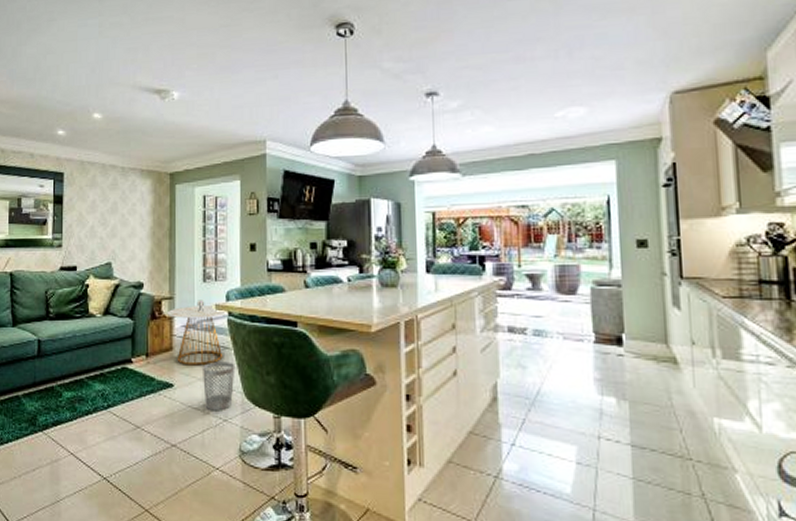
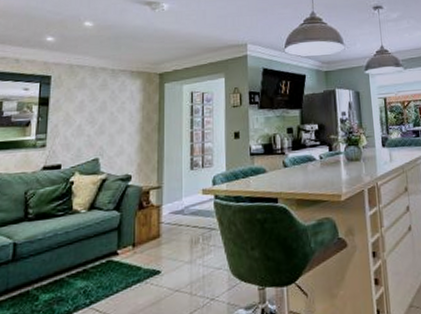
side table: present [166,300,229,366] -> none [154,186,215,251]
wastebasket: present [203,361,235,411] -> none [190,241,222,292]

